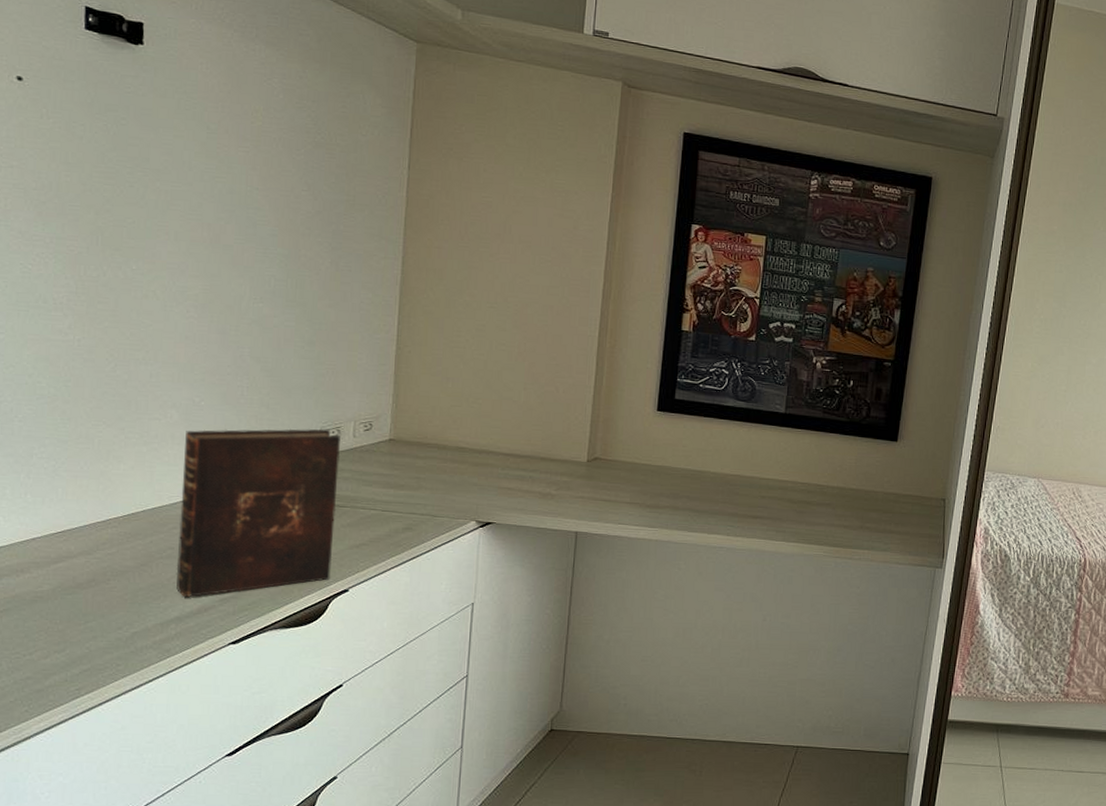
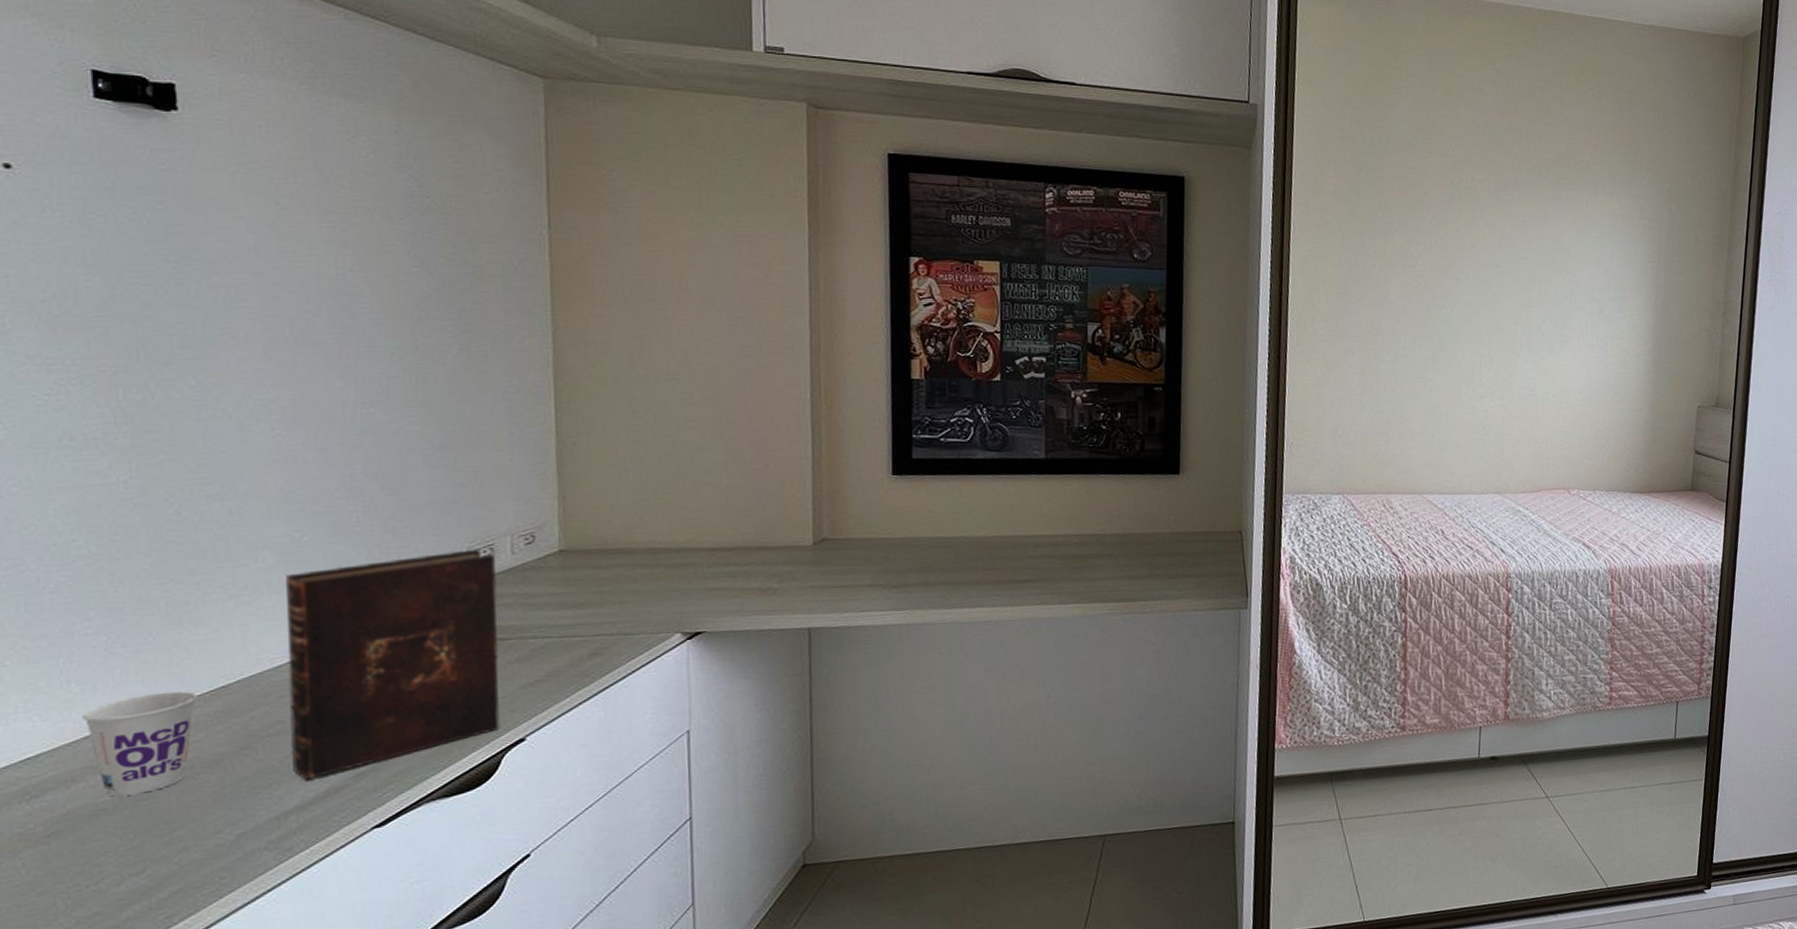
cup: none [33,511,115,589] -> present [83,691,199,797]

